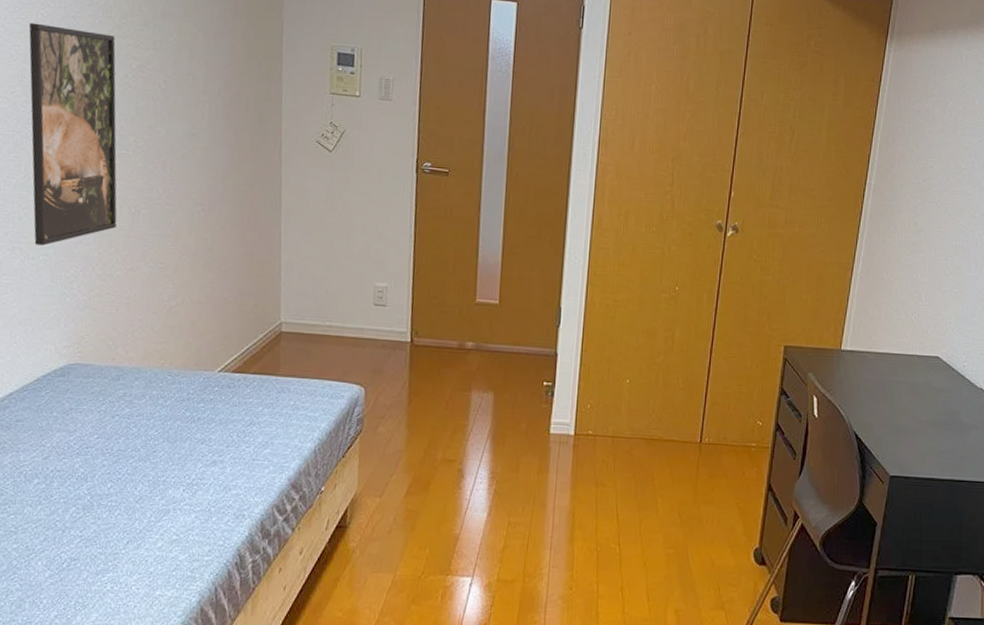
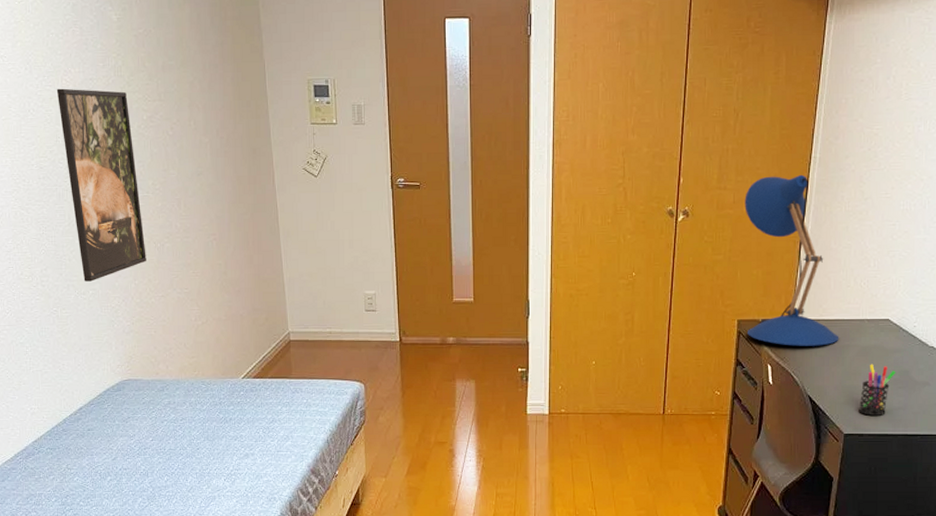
desk lamp: none [793,198,888,380] -> present [744,174,839,346]
pen holder: none [905,402,944,458] -> present [859,364,896,416]

